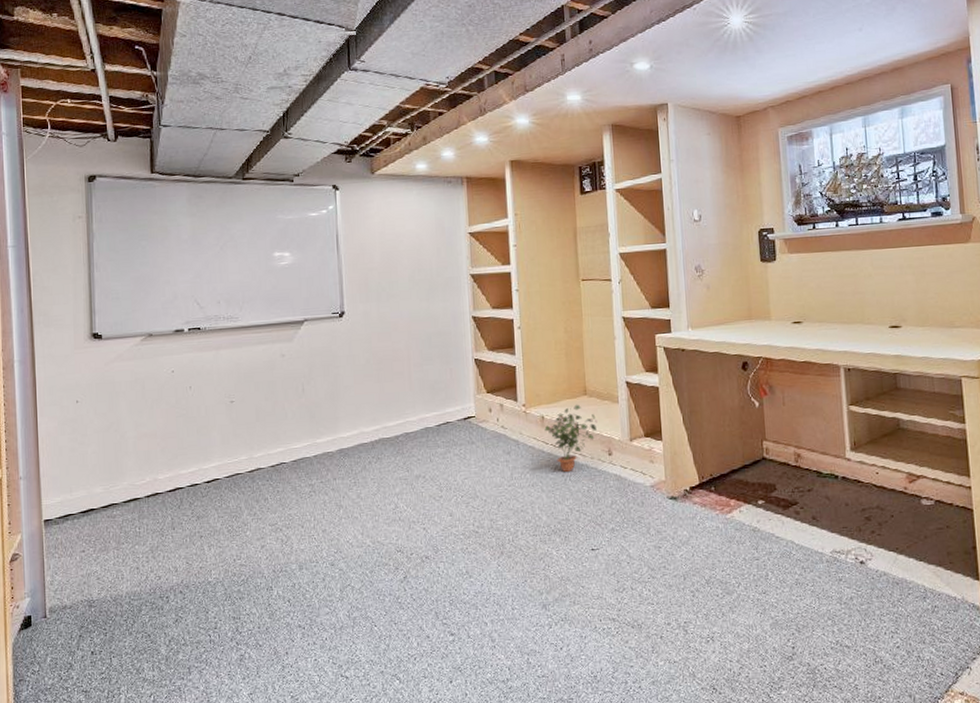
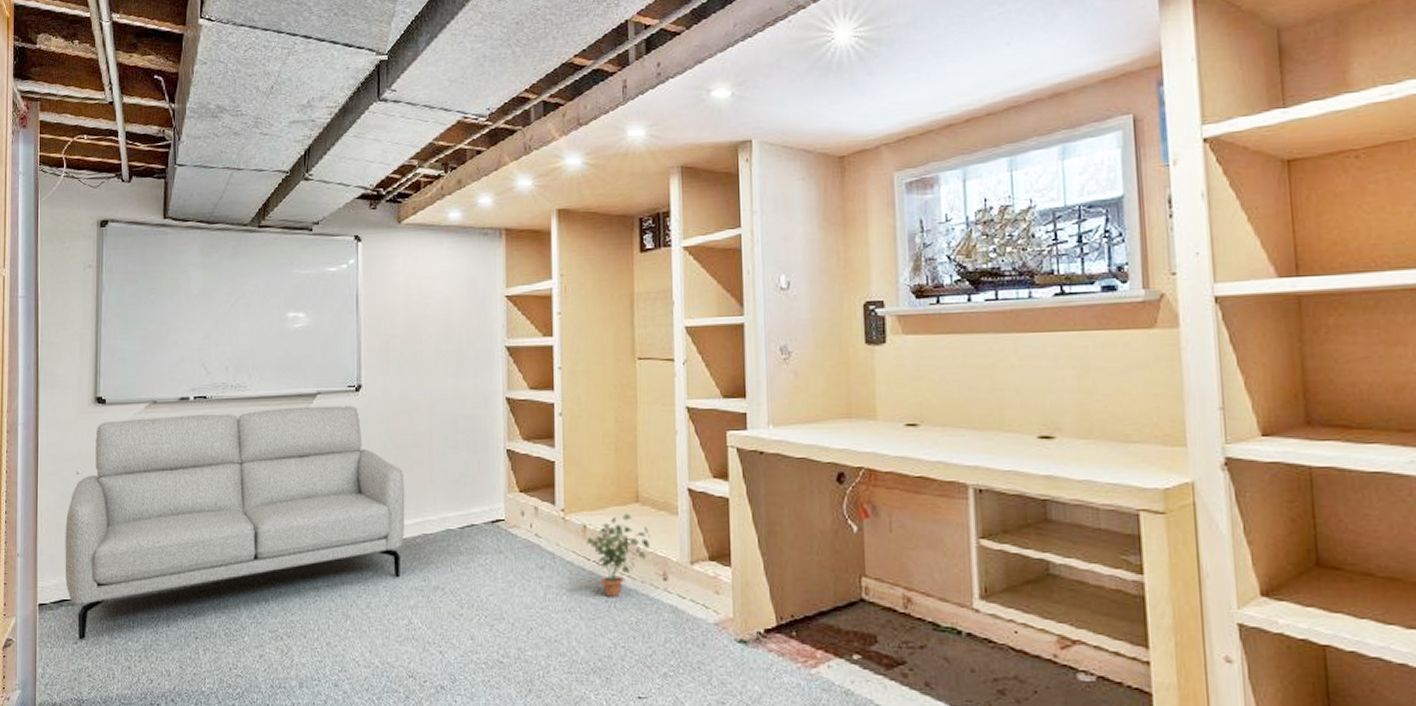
sofa: none [67,329,389,549] -> present [65,405,405,640]

